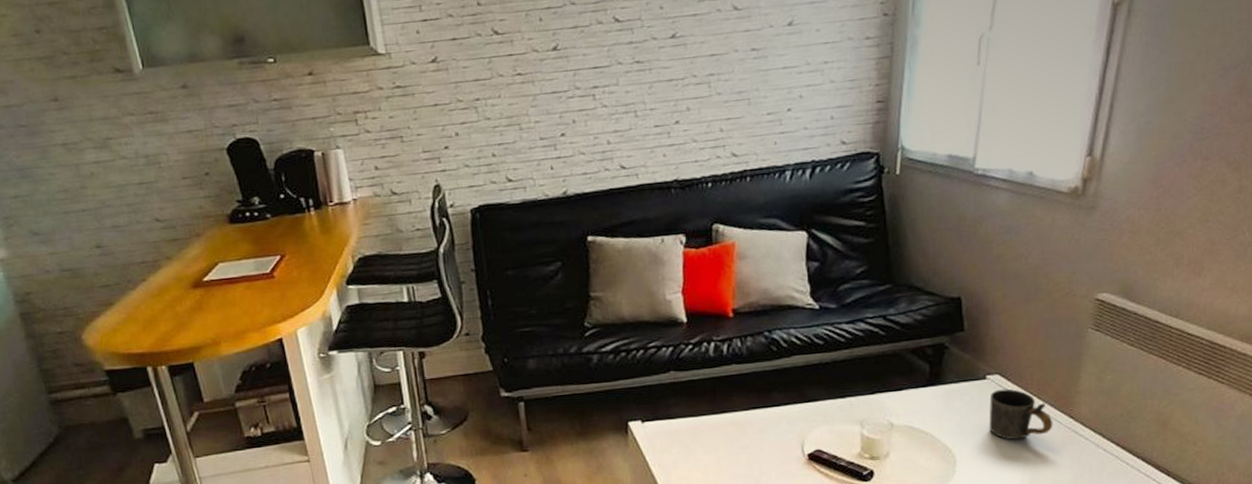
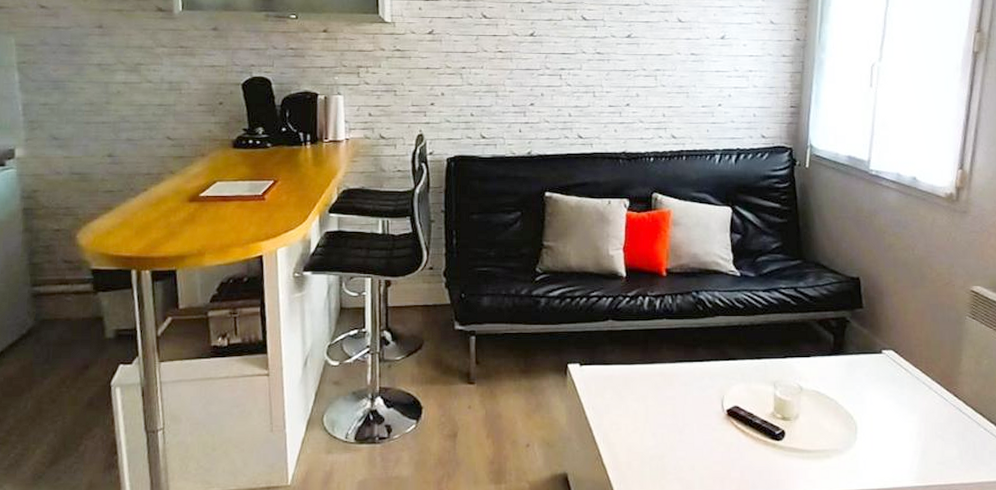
mug: present [989,388,1053,440] -> none [885,364,940,412]

